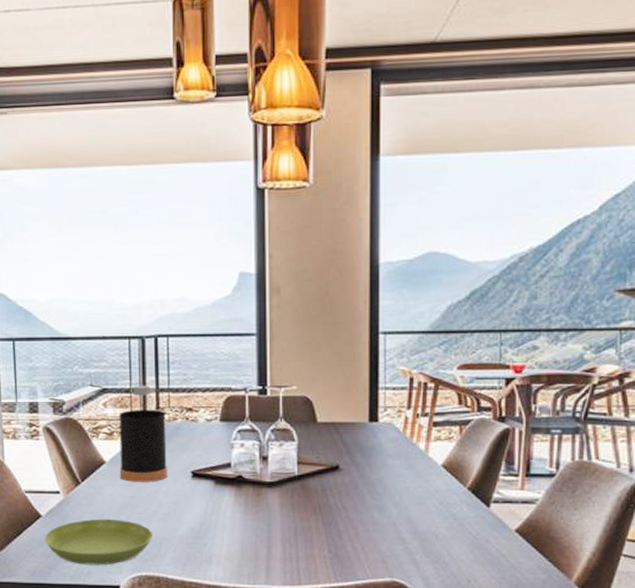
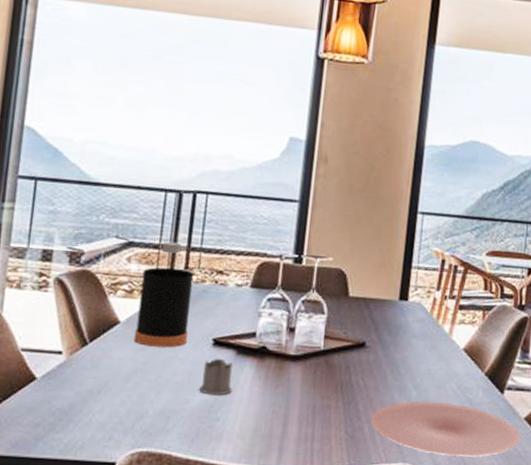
saucer: present [44,518,153,565] -> none [35,385,162,438]
tea glass holder: none [185,489,215,523] -> present [199,358,234,396]
plate: none [353,518,513,570] -> present [371,401,521,457]

